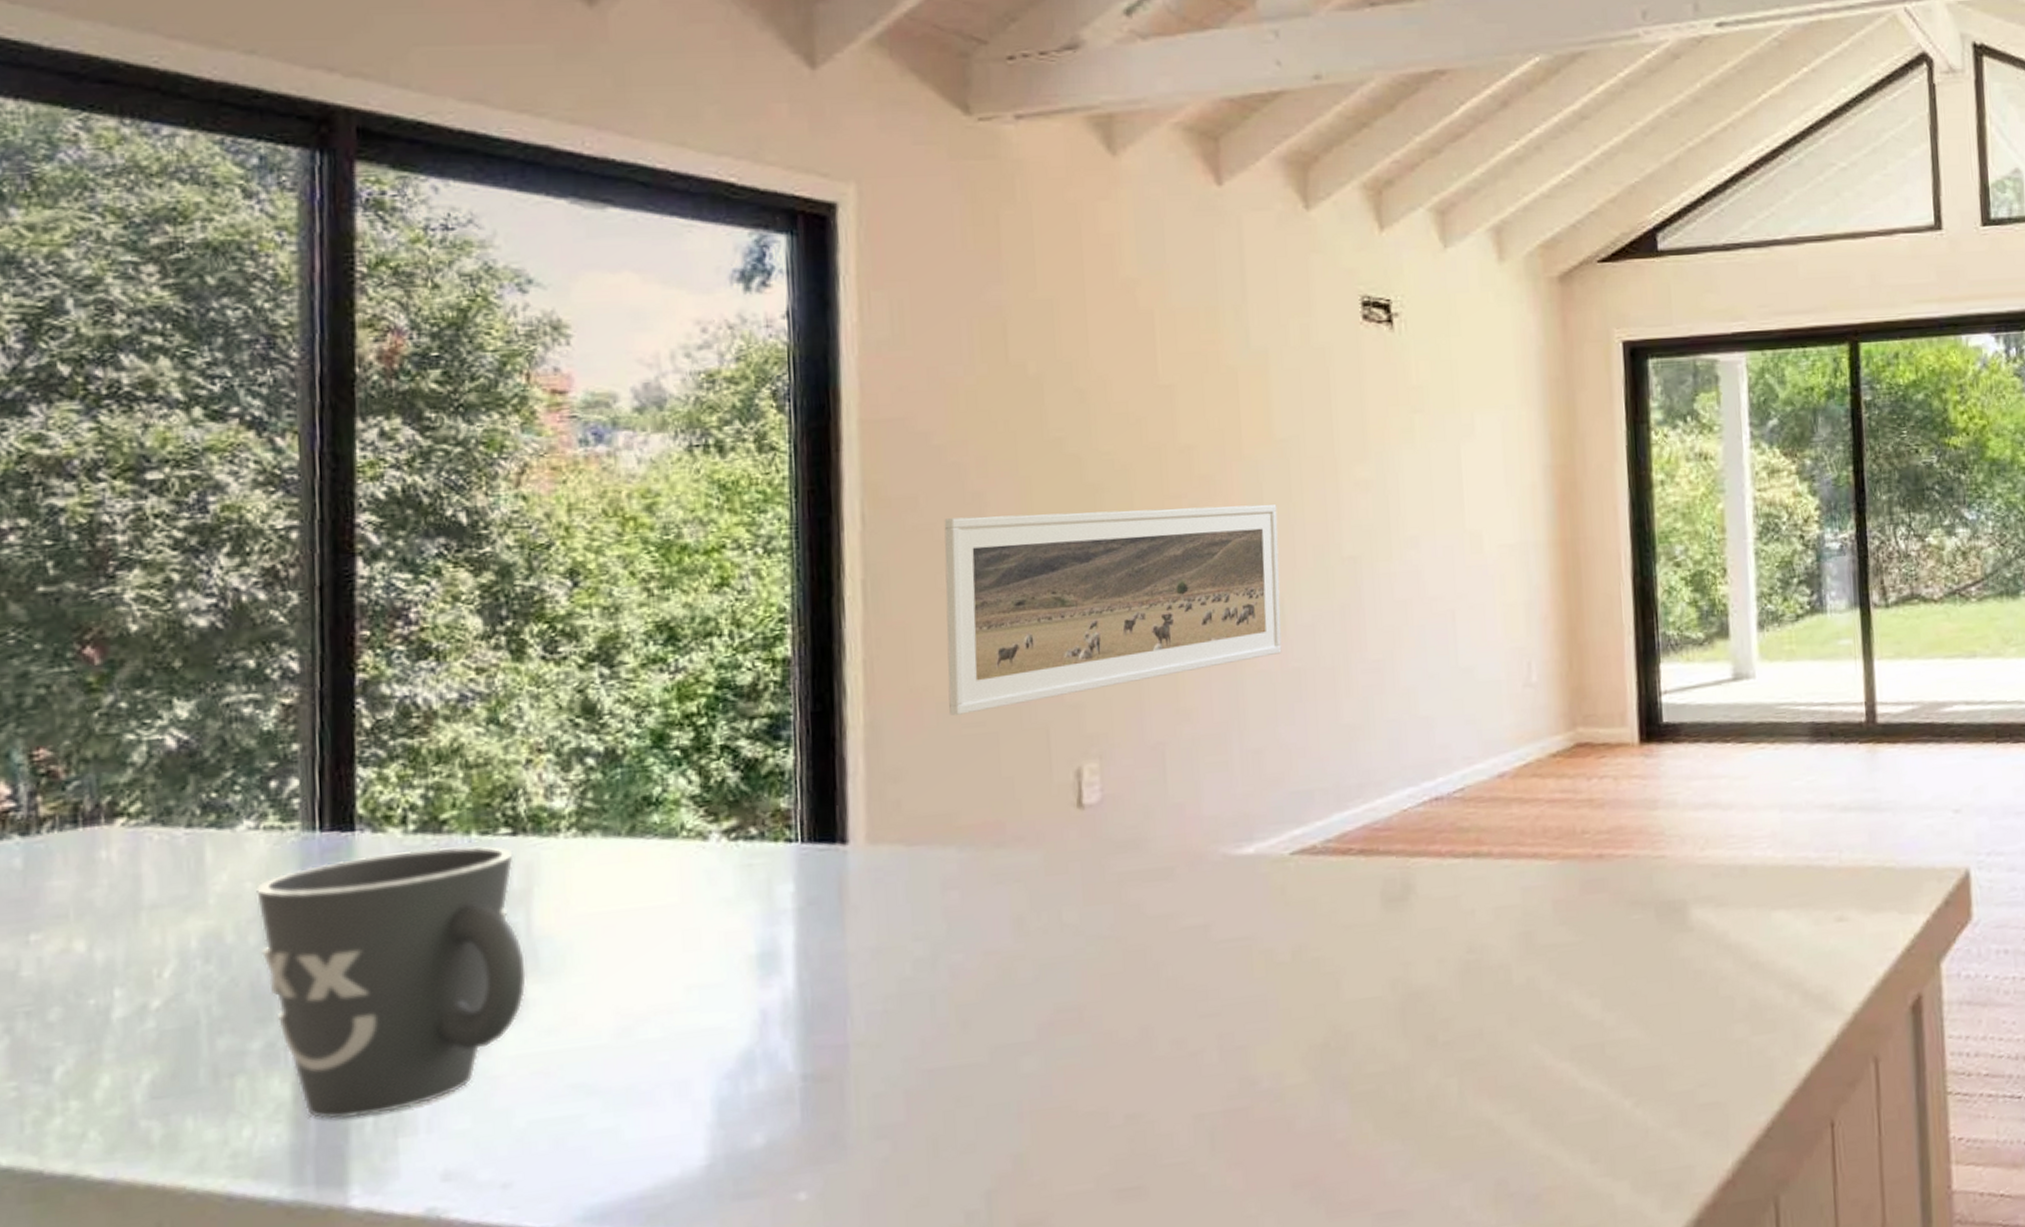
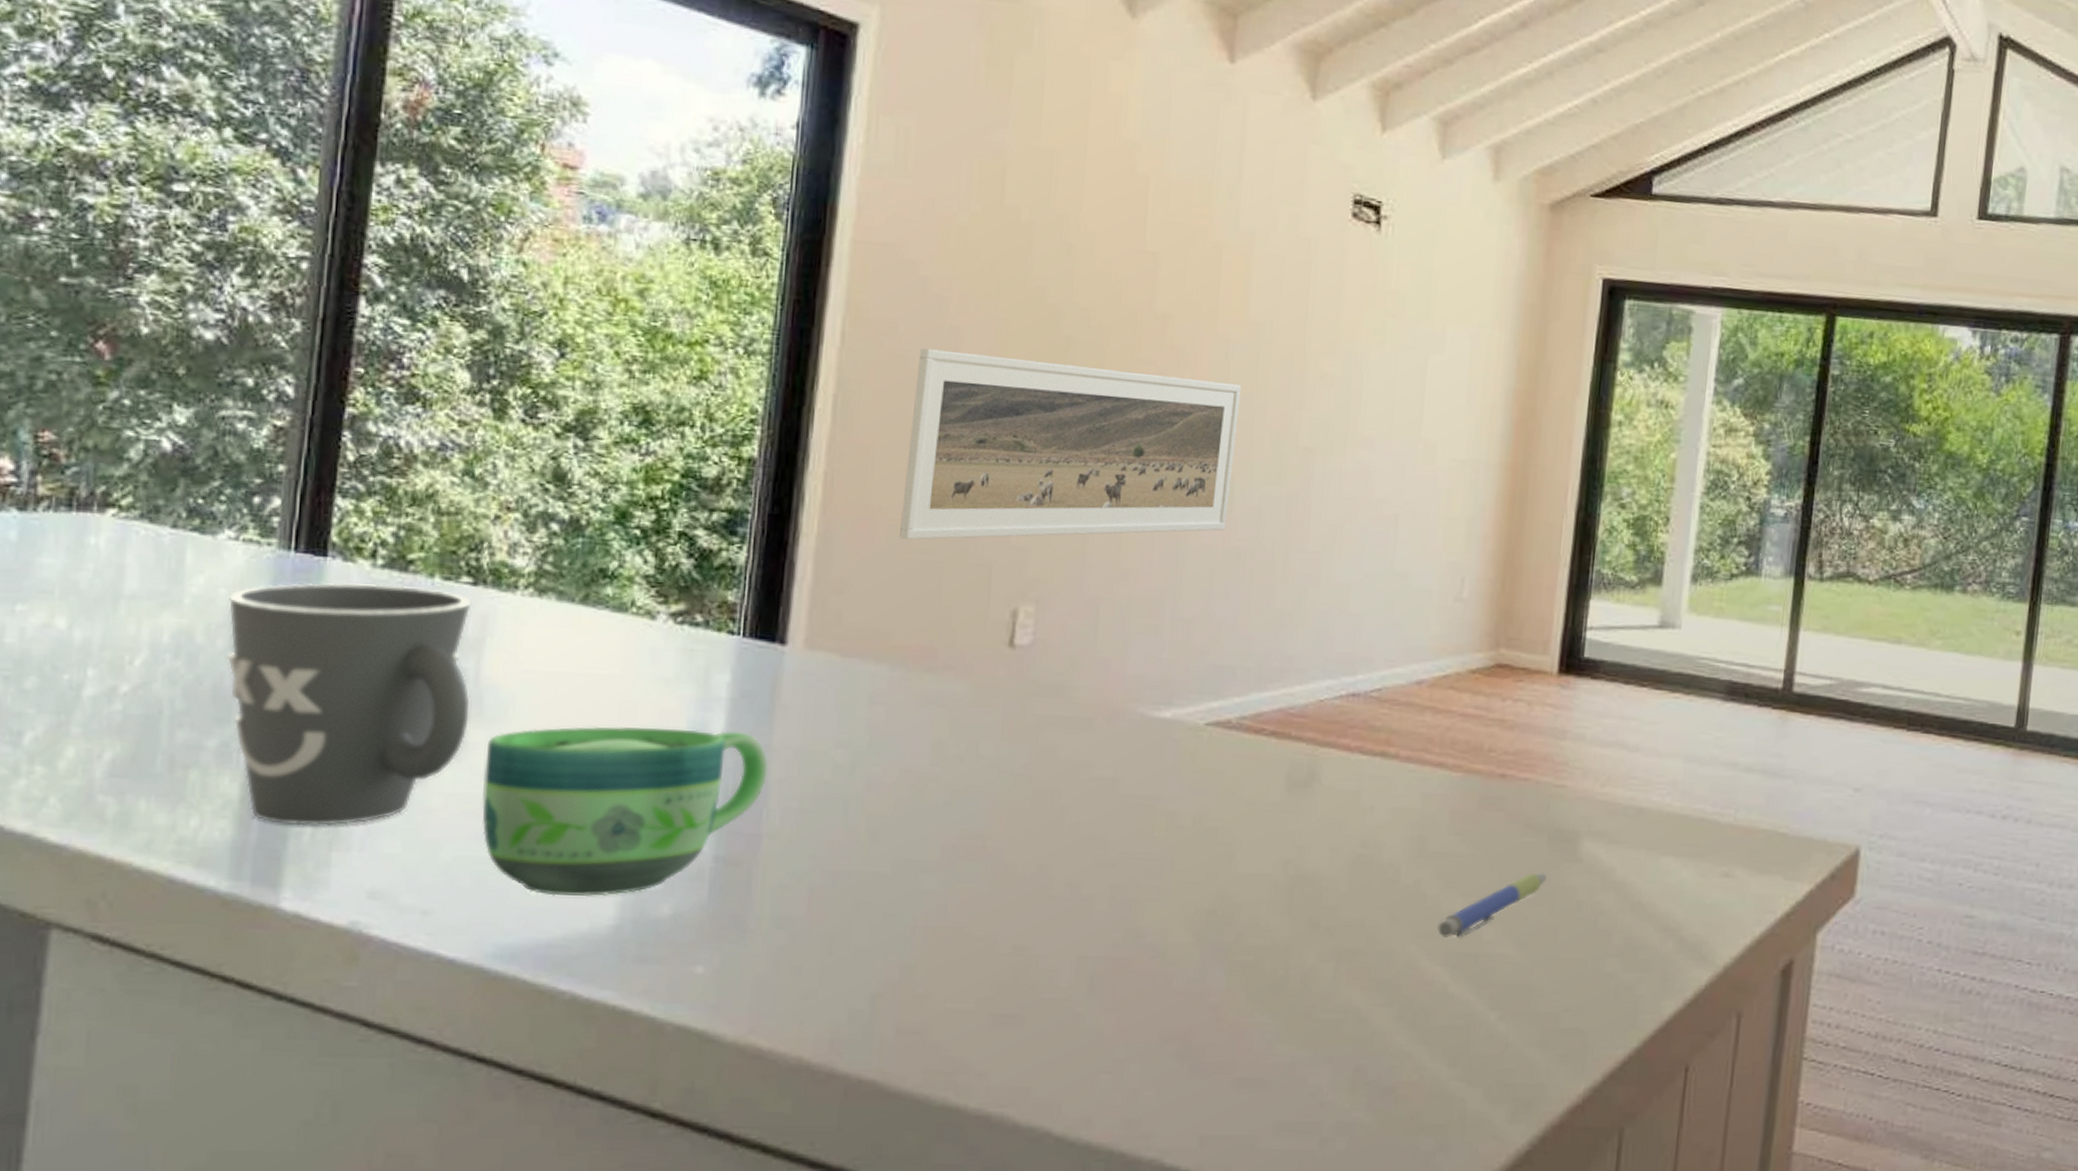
cup: none [548,940,847,1146] -> present [482,726,769,896]
pen: none [1558,947,1661,1031] -> present [1438,872,1547,938]

